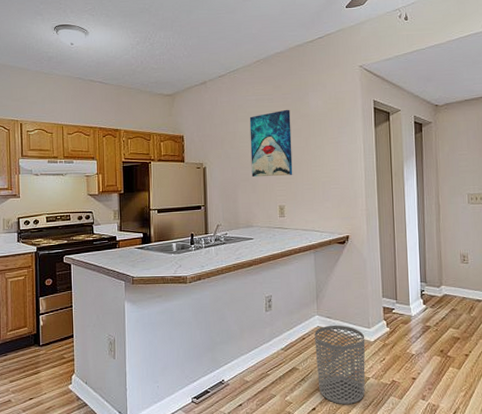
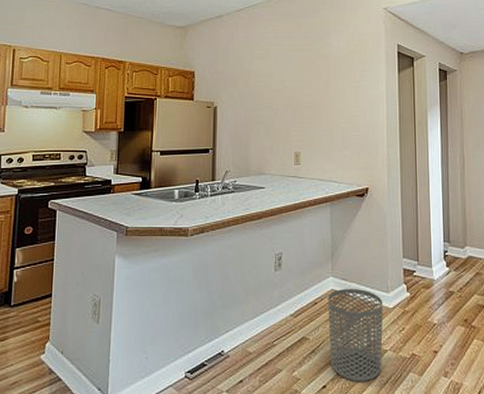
wall art: present [249,109,293,177] -> none [266,49,311,120]

